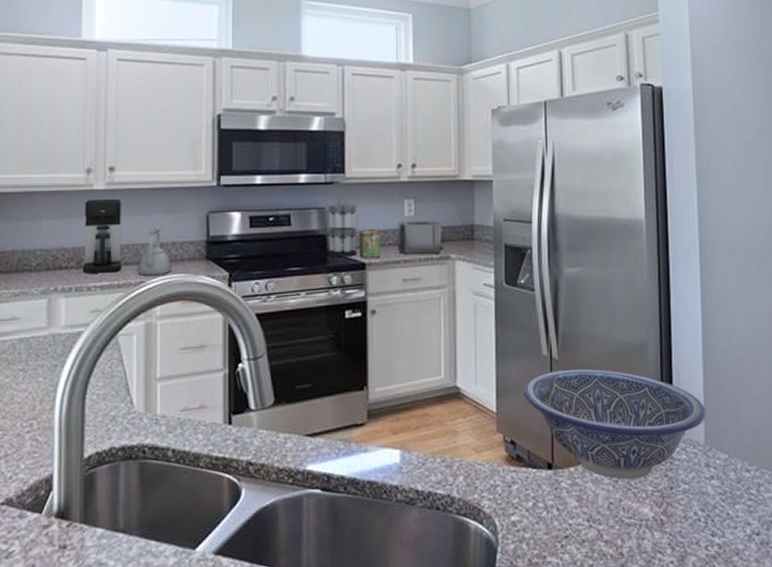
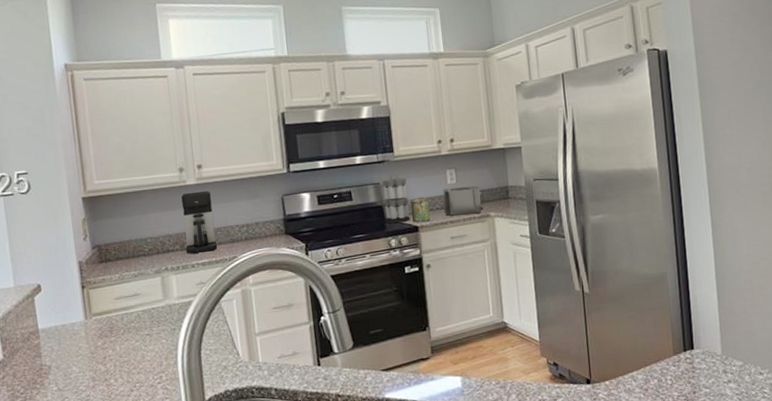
kettle: present [137,226,173,276] -> none [229,210,259,252]
decorative bowl: present [523,368,706,480] -> none [560,298,722,388]

